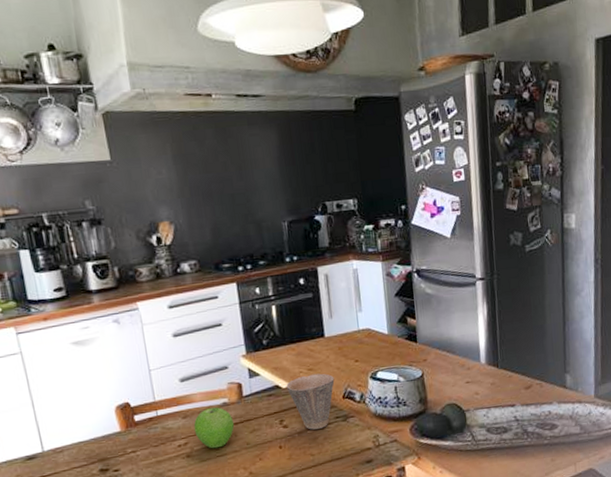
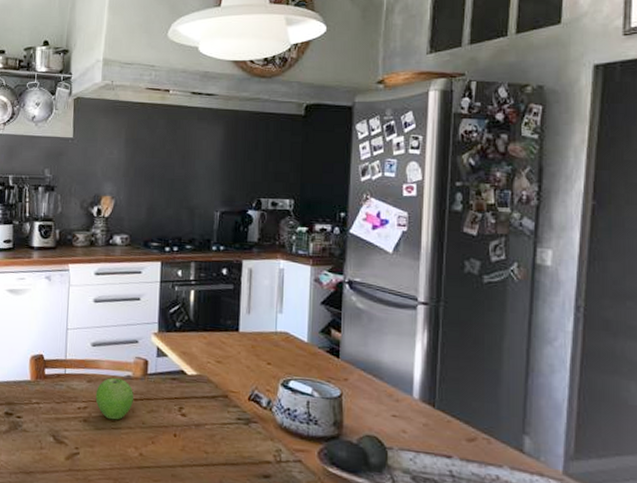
cup: present [286,373,335,430] -> none [191,367,242,427]

